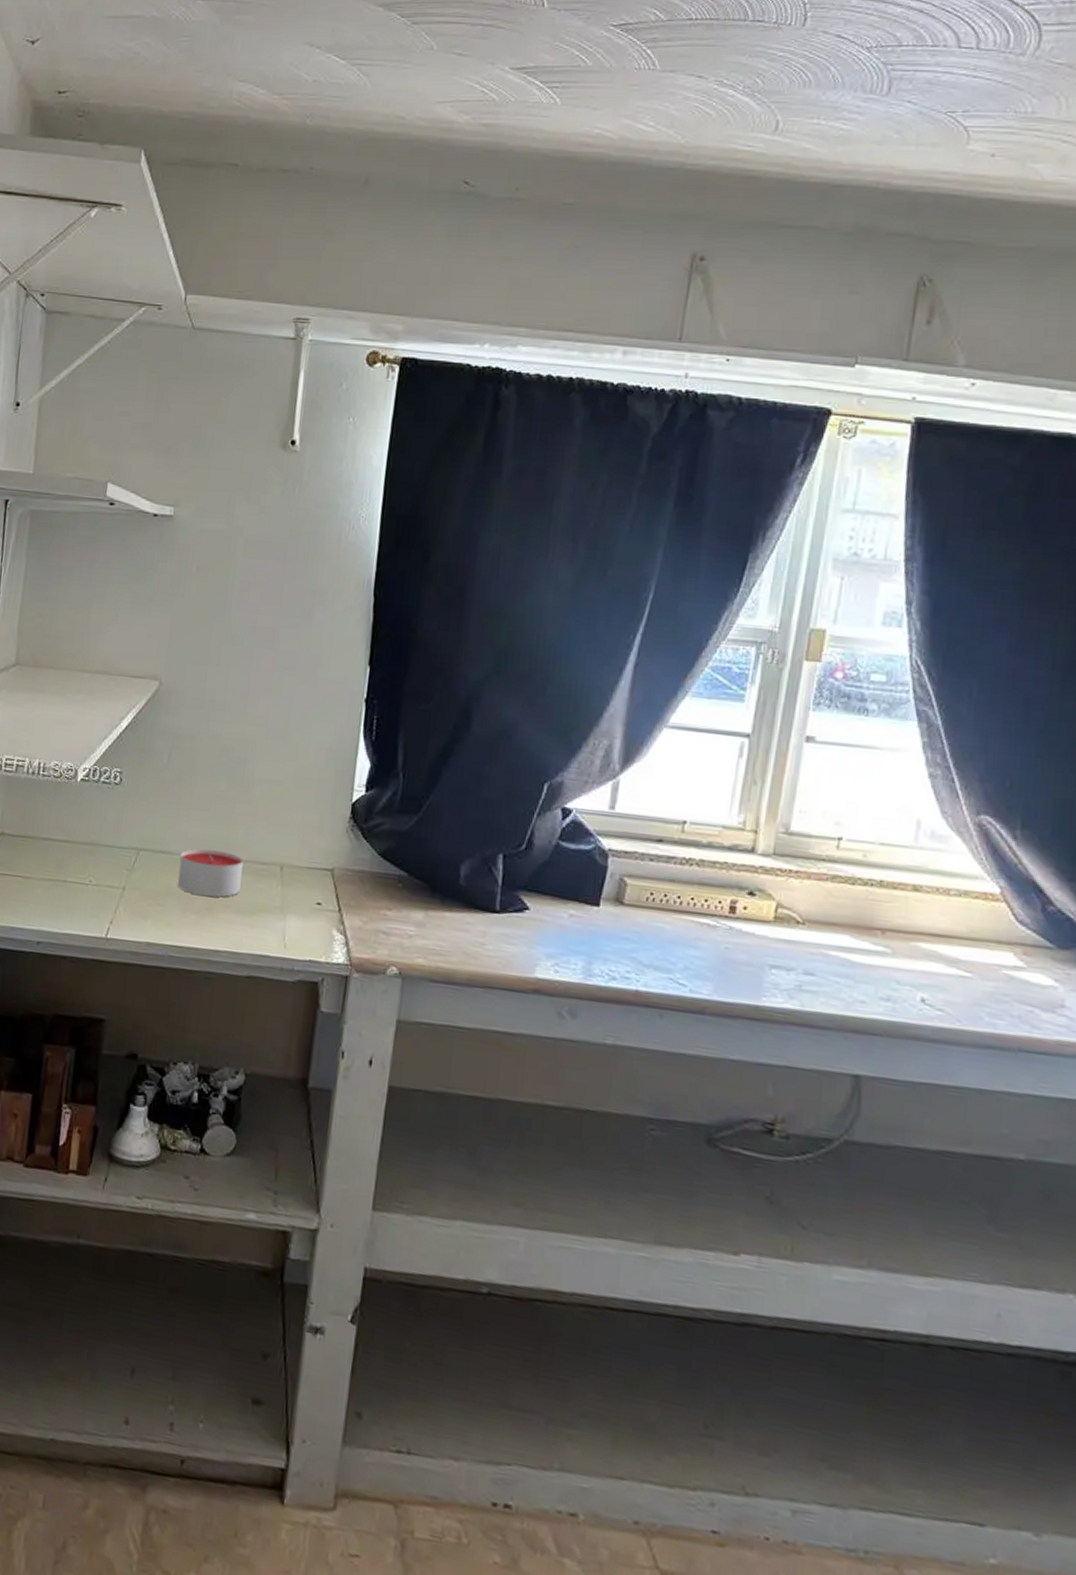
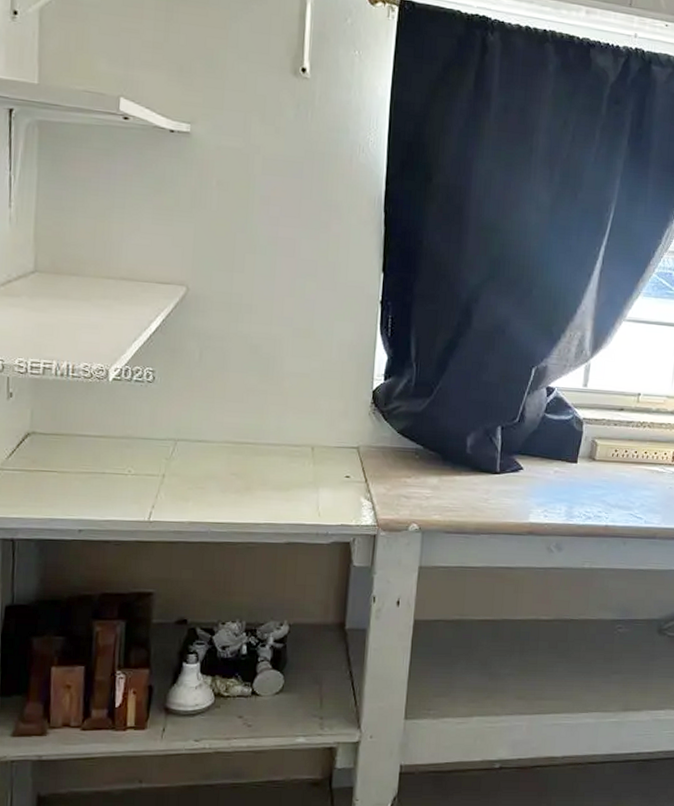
candle: present [177,849,243,898] -> none [215,436,277,478]

